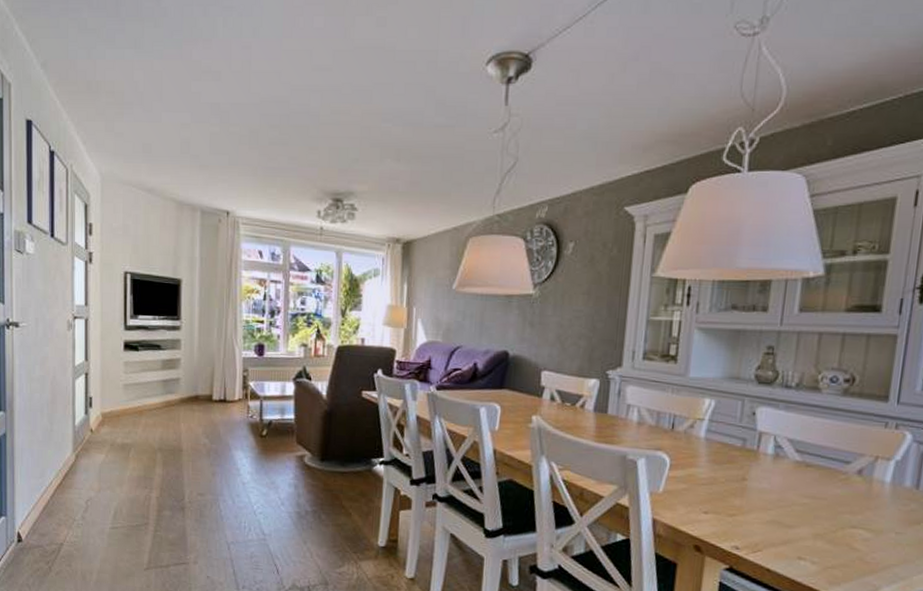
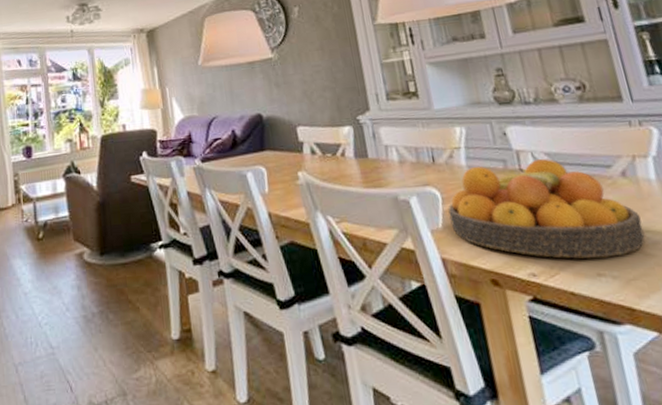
fruit bowl: none [671,440,860,545] -> present [448,158,645,259]

